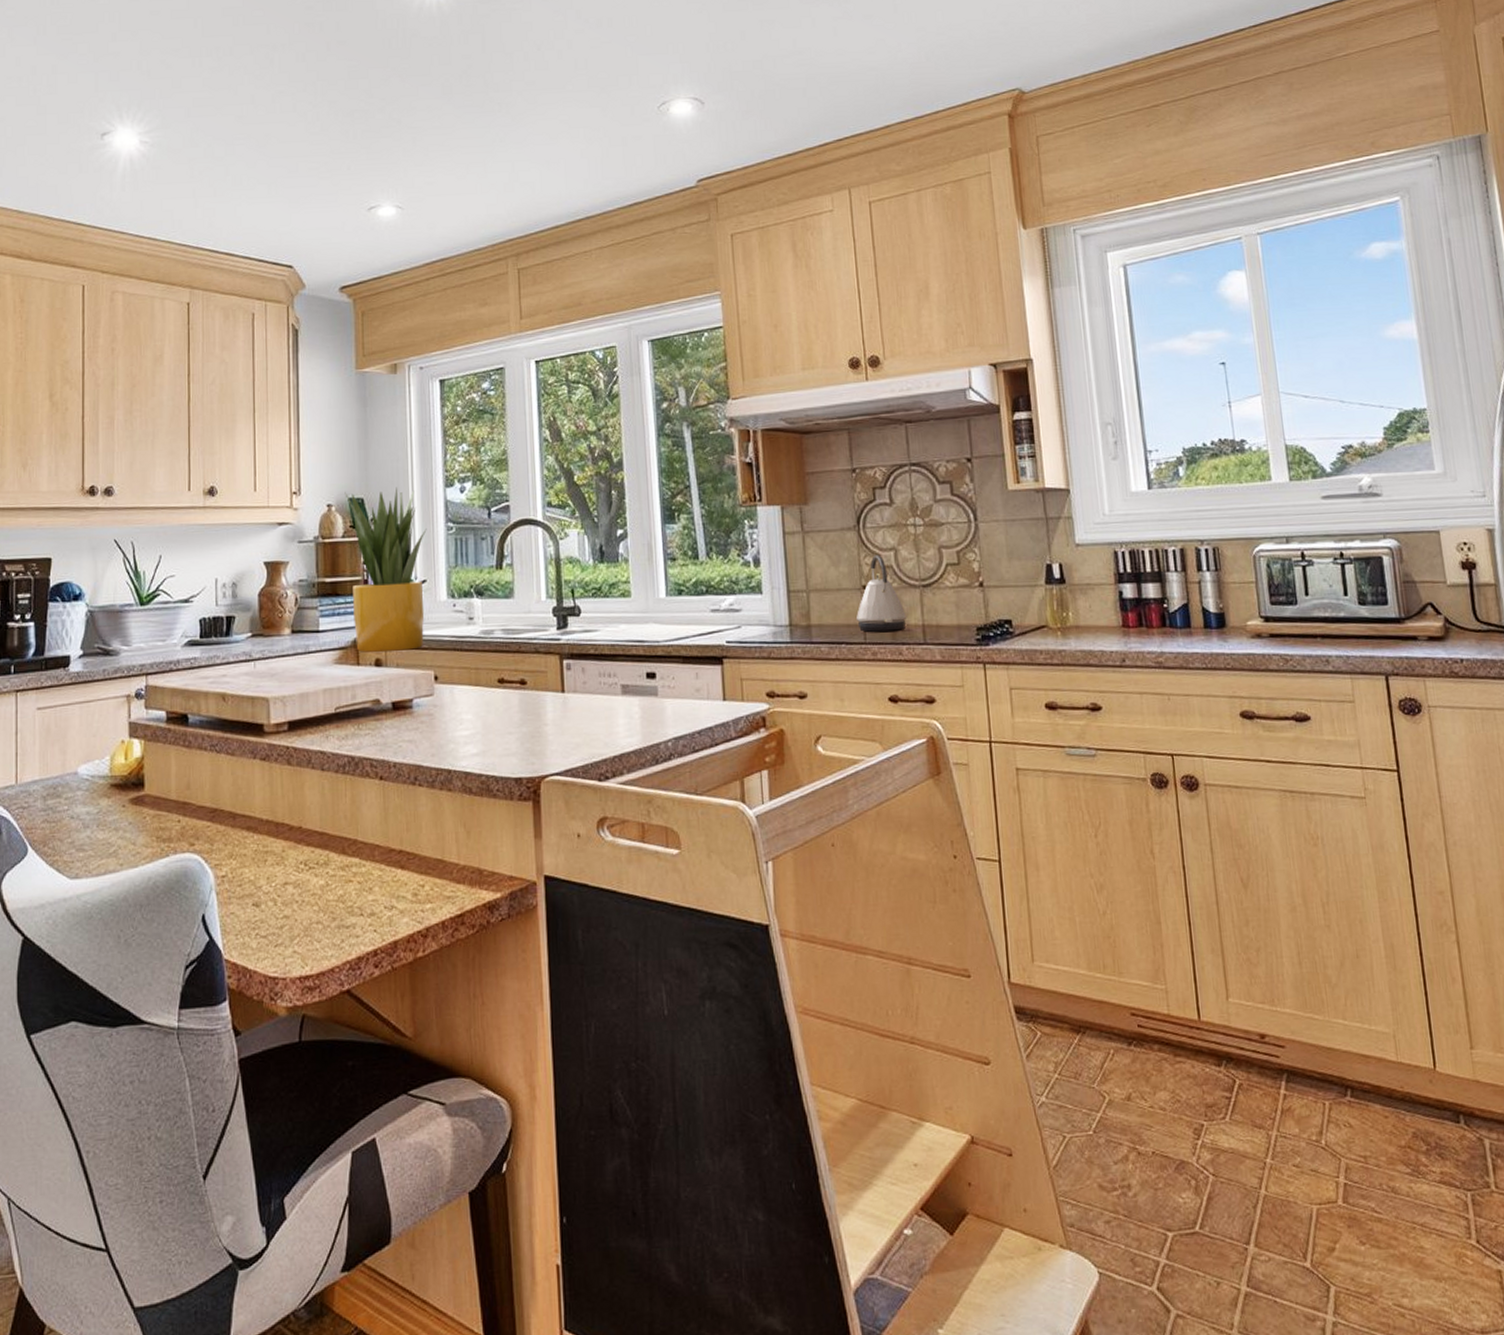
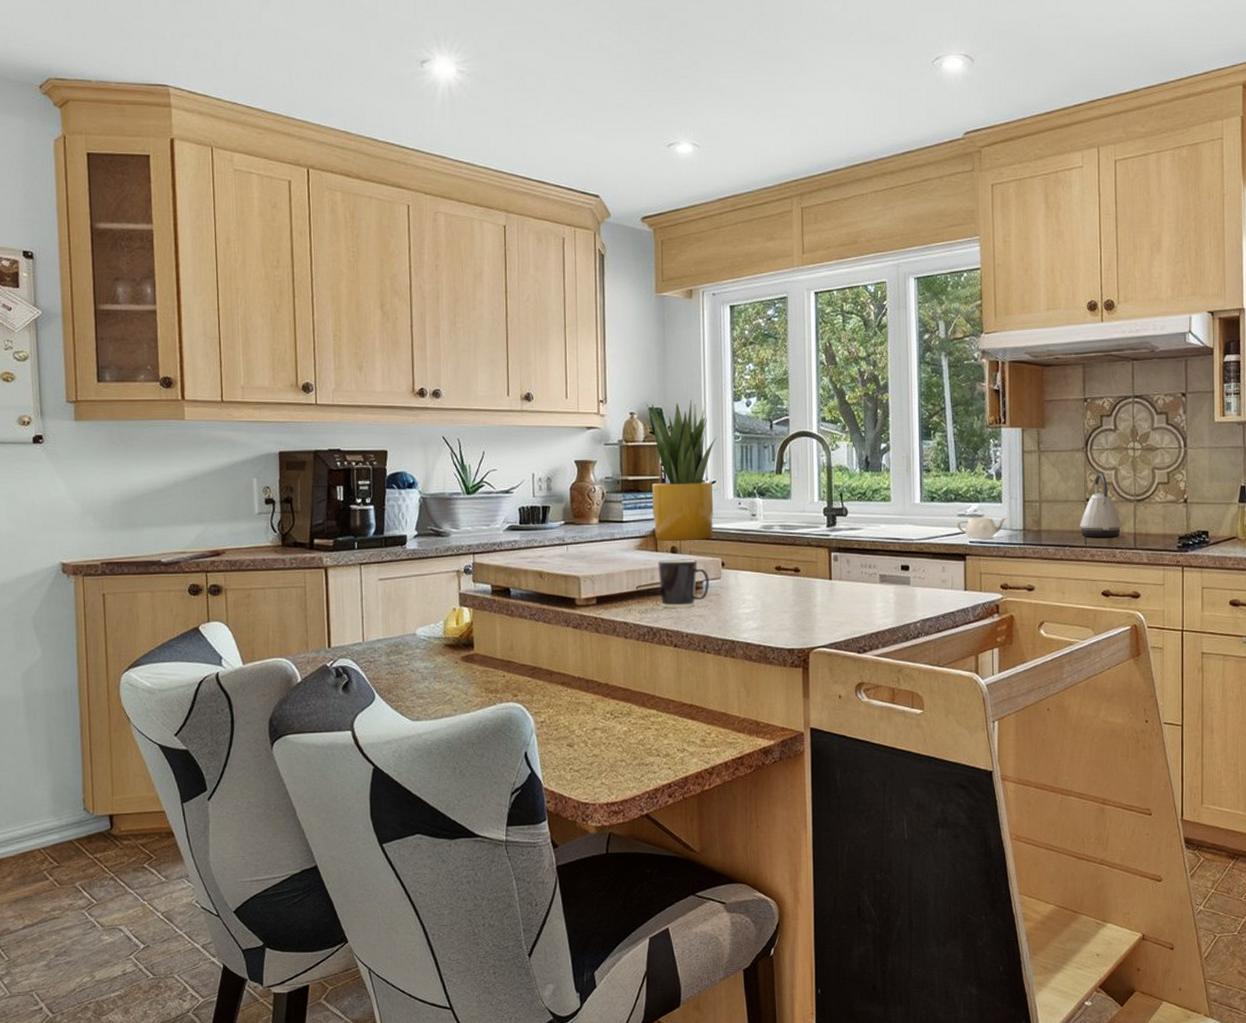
mug: none [360,673,421,733] -> present [658,559,710,608]
teapot: none [711,612,770,639] -> present [957,517,1008,540]

